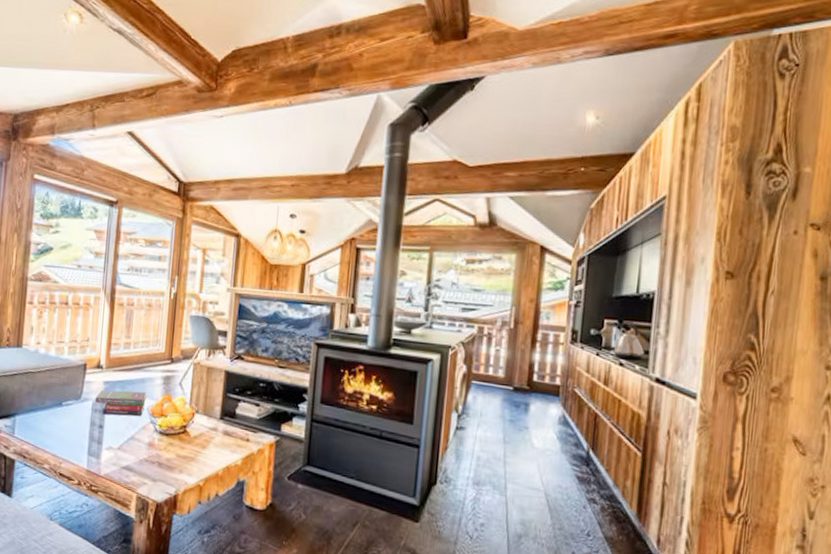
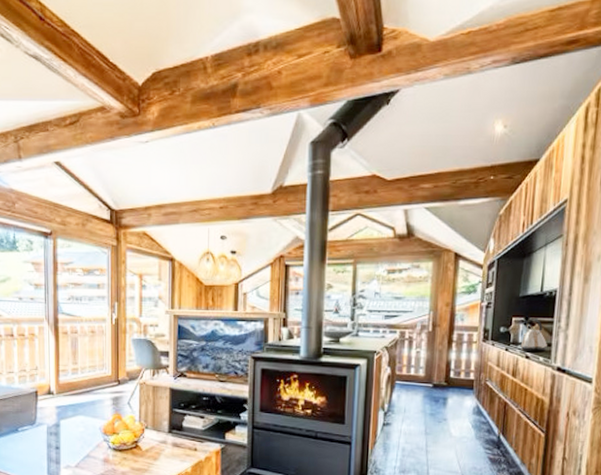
books: present [95,390,146,416] -> none [49,413,98,437]

